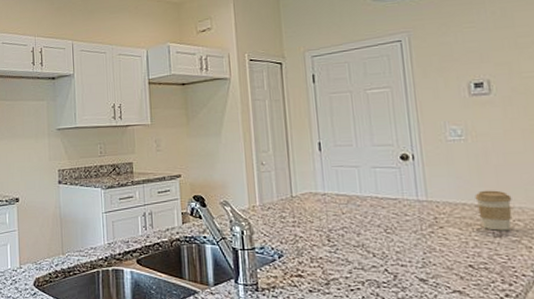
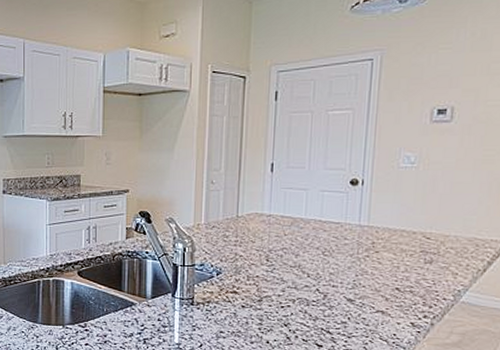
coffee cup: present [475,190,512,231] -> none [415,218,450,257]

